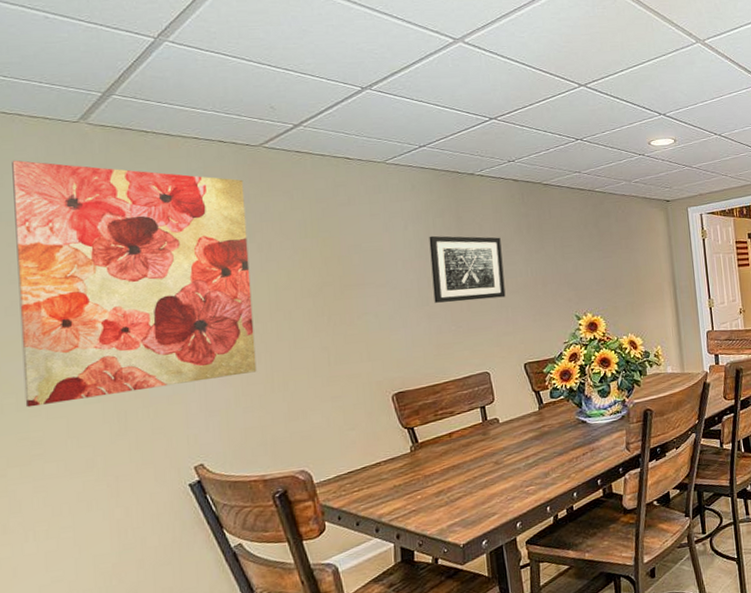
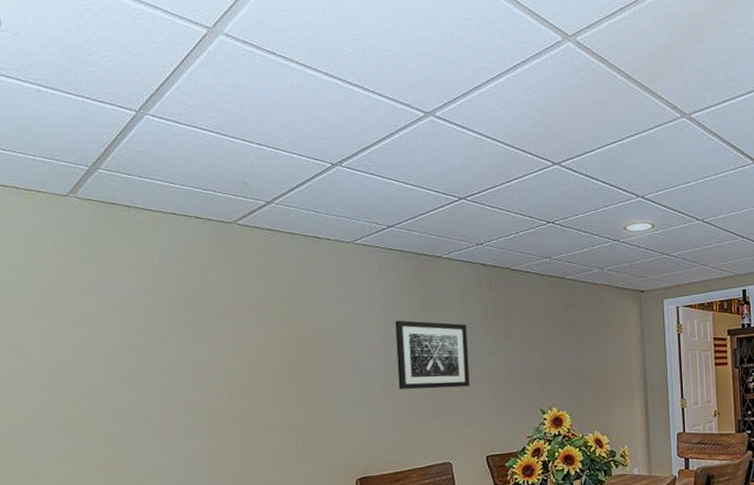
wall art: present [12,160,257,408] -> none [10,233,230,470]

